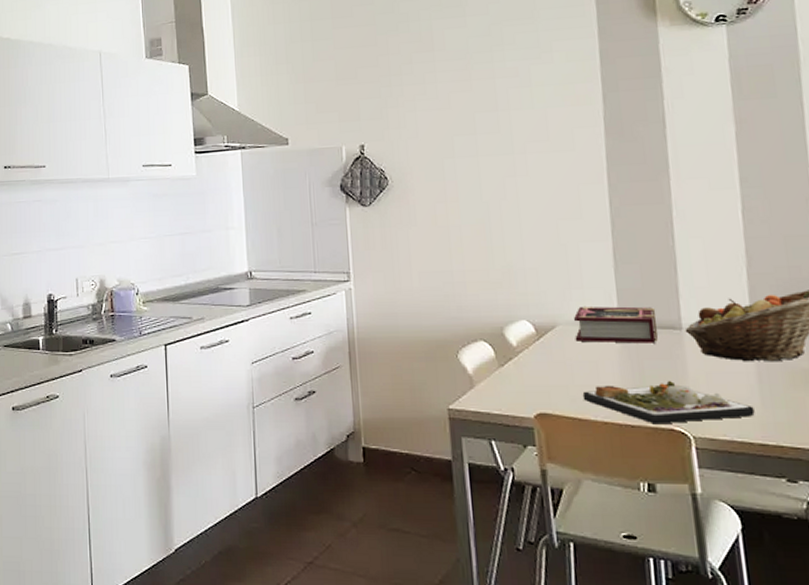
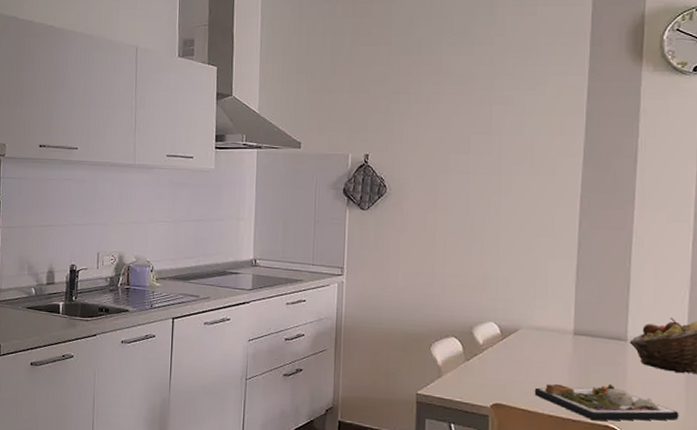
book: present [574,305,658,344] -> none [534,314,607,351]

